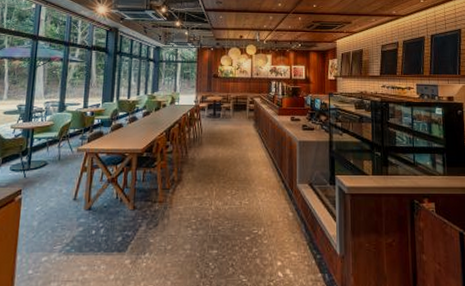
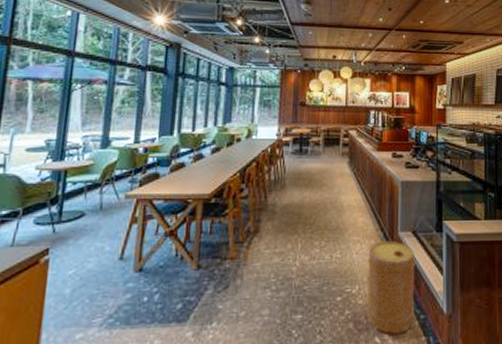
basket: none [270,192,312,270] -> present [366,241,415,334]

